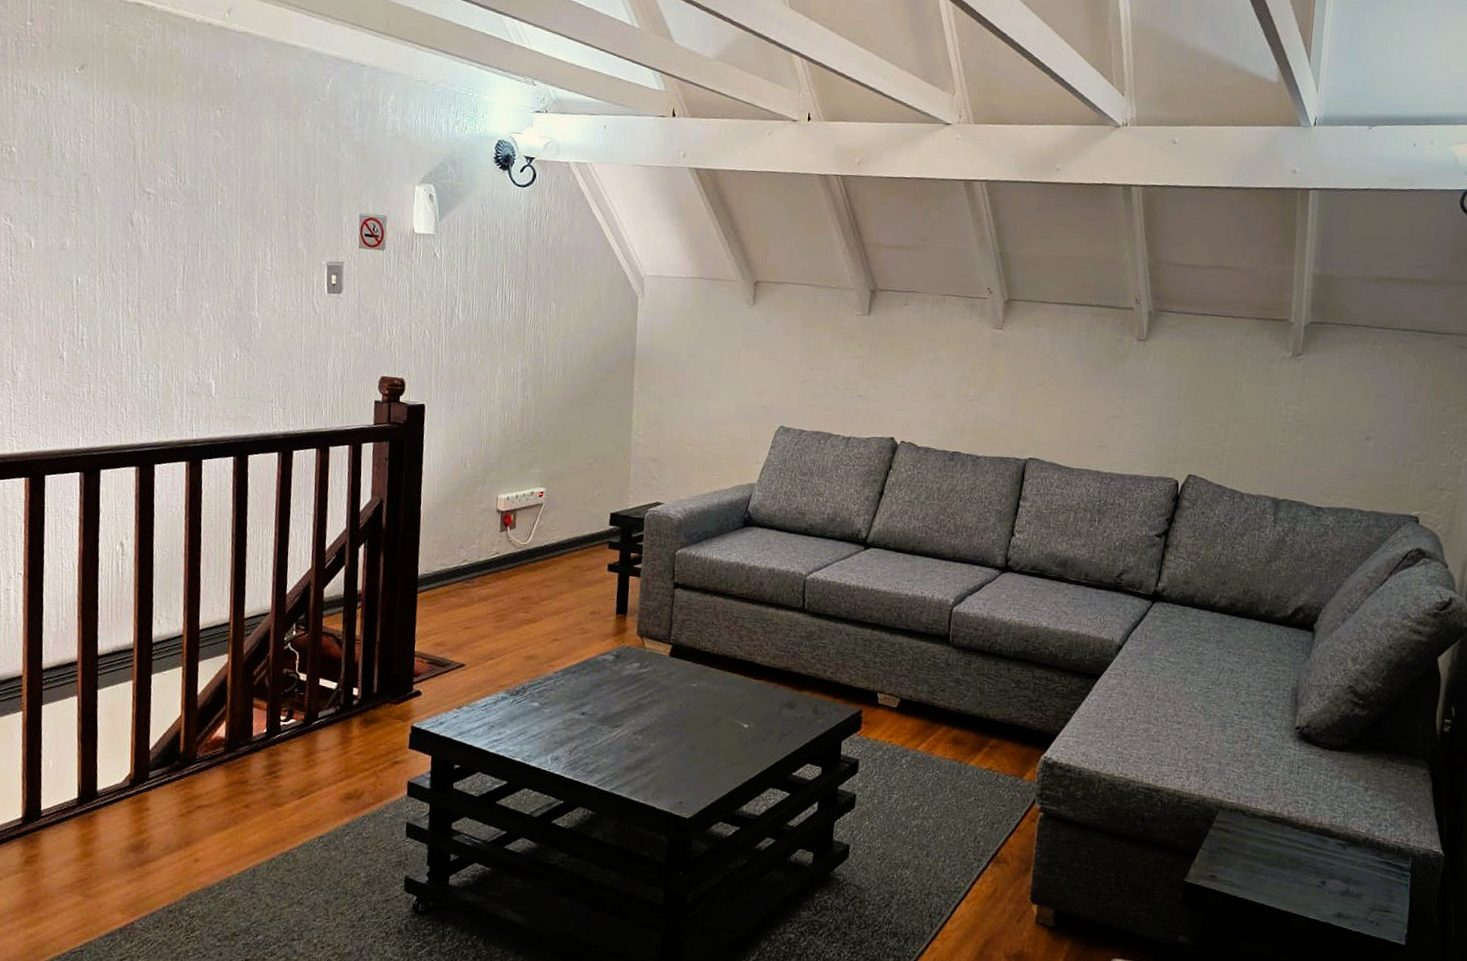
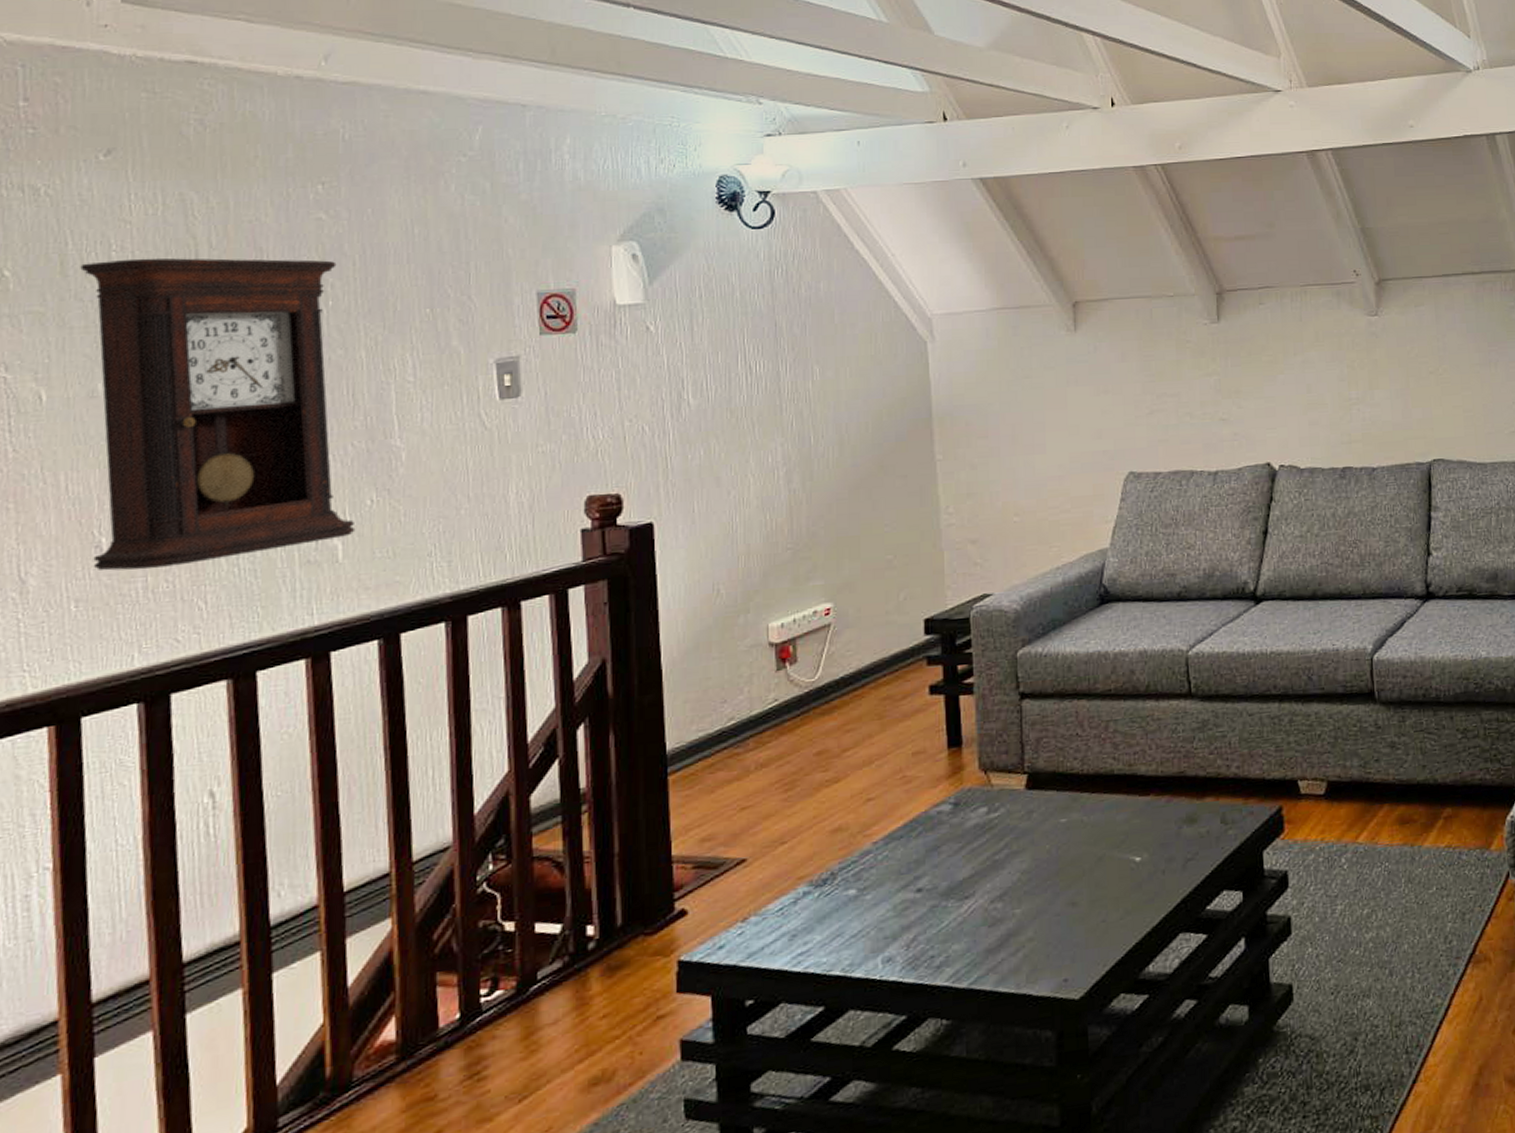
pendulum clock: none [58,149,226,380] -> present [80,258,356,571]

